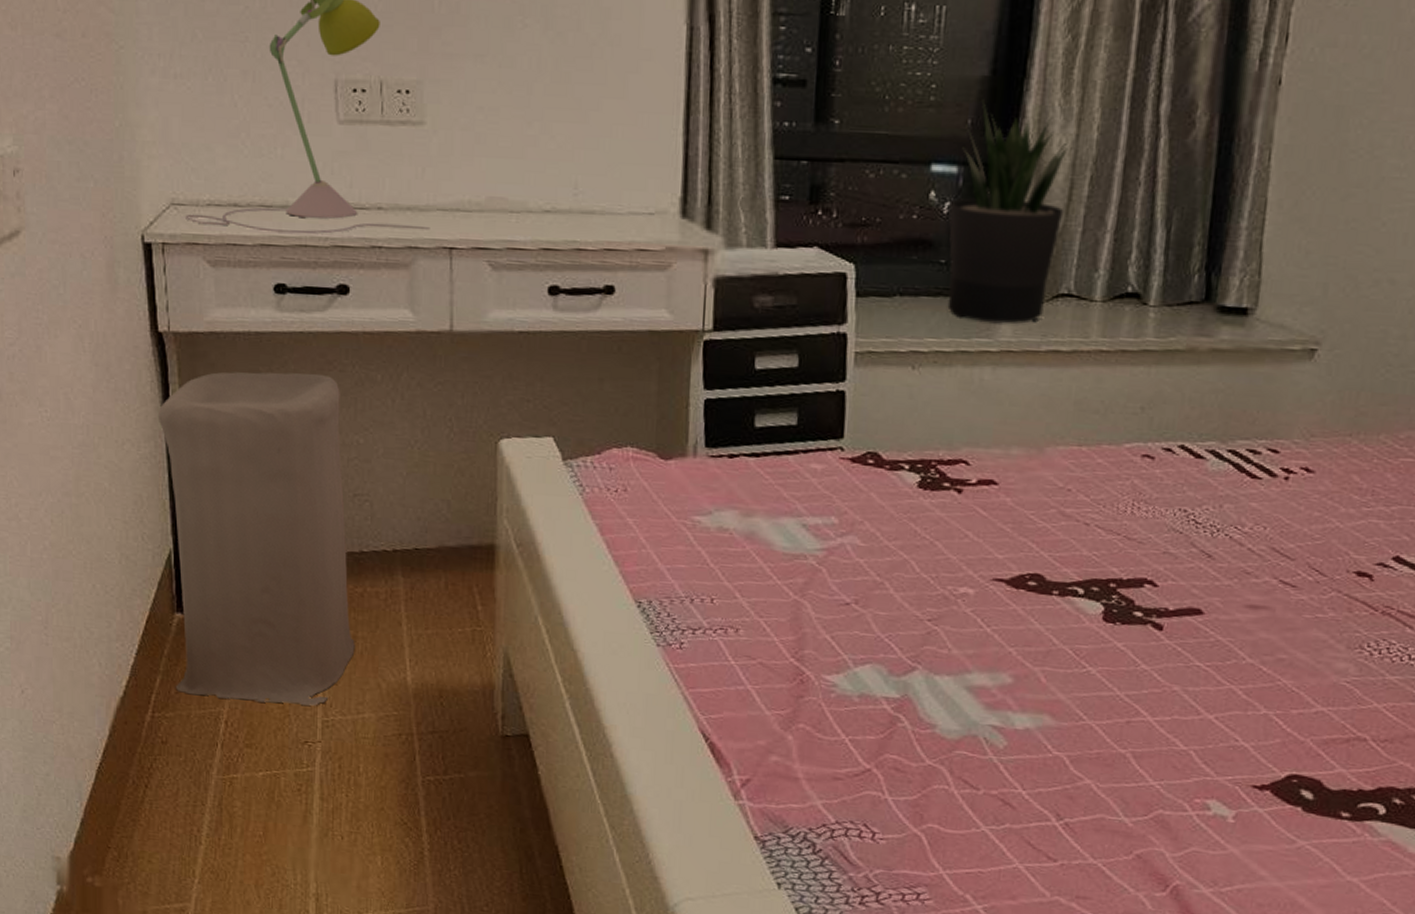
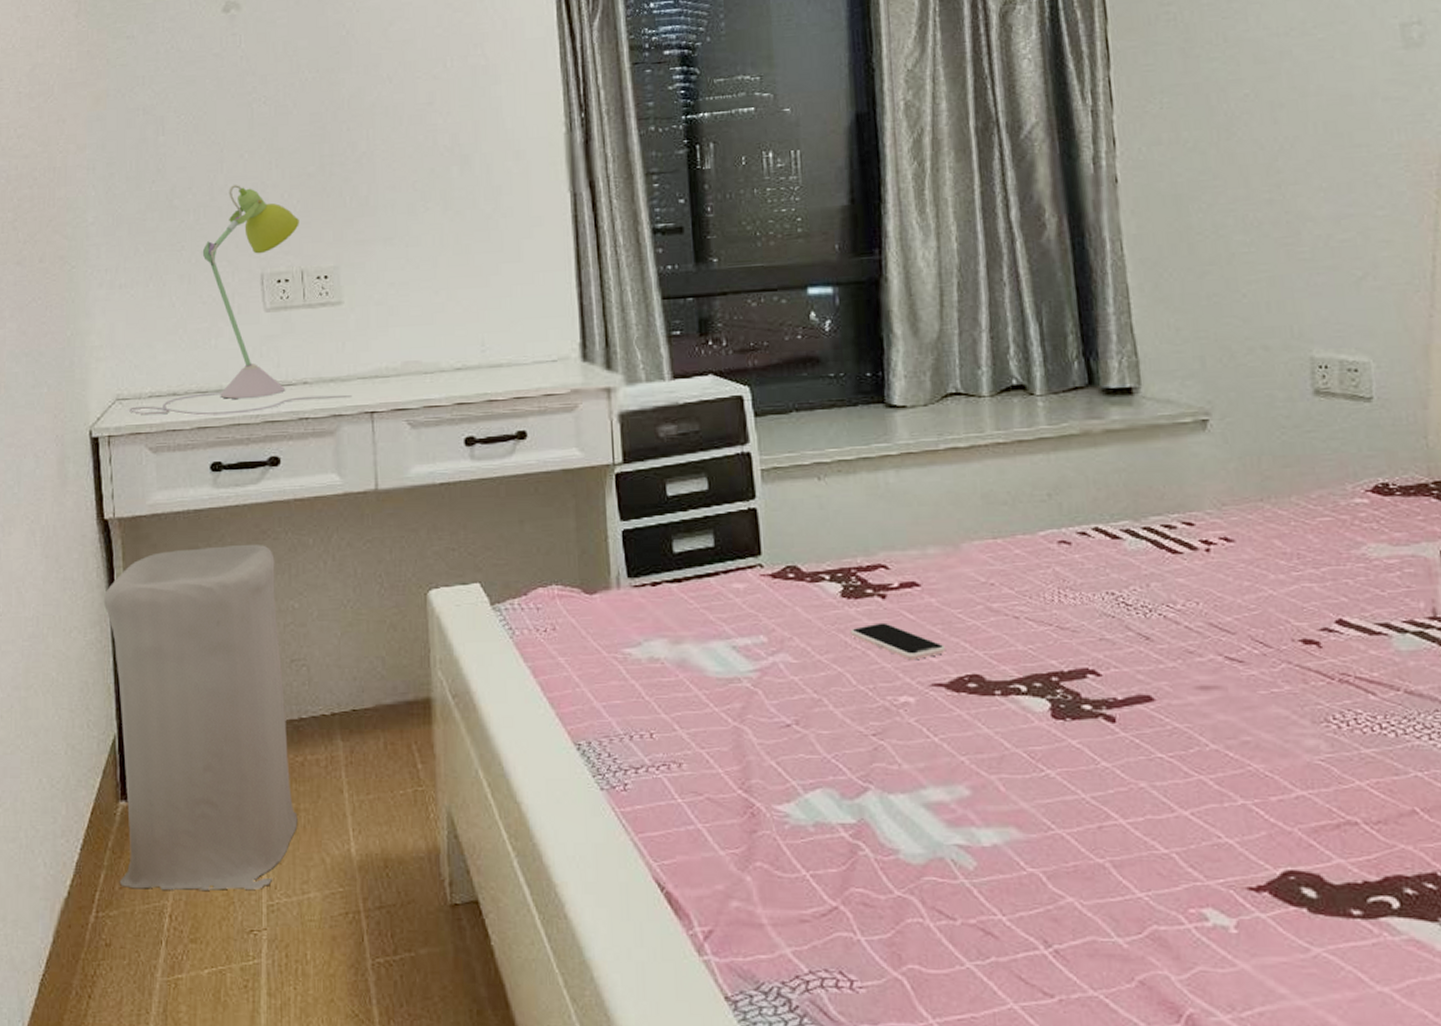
smartphone: none [921,516,1013,555] -> present [850,622,946,661]
planter: present [947,99,1071,324] -> none [830,226,939,429]

